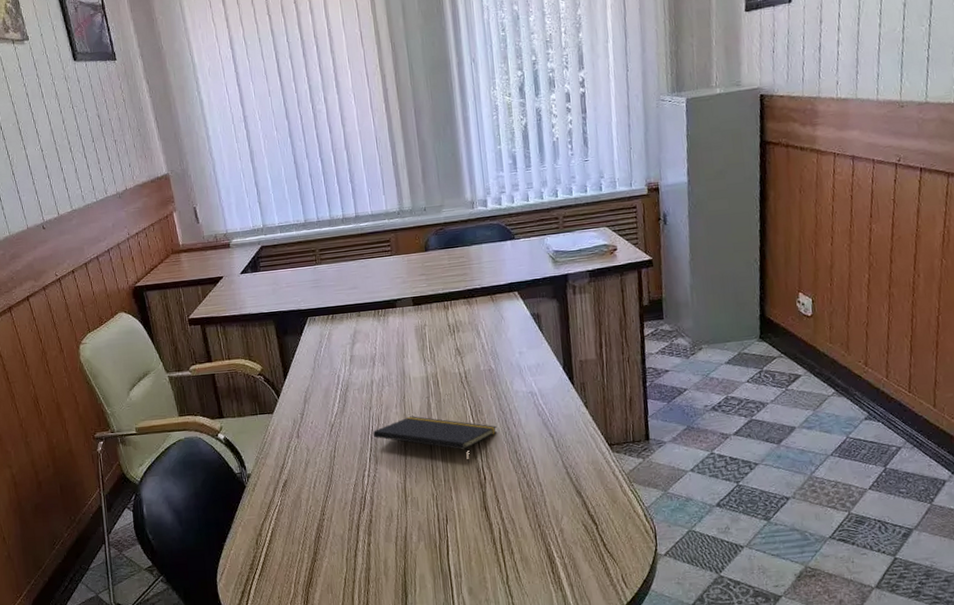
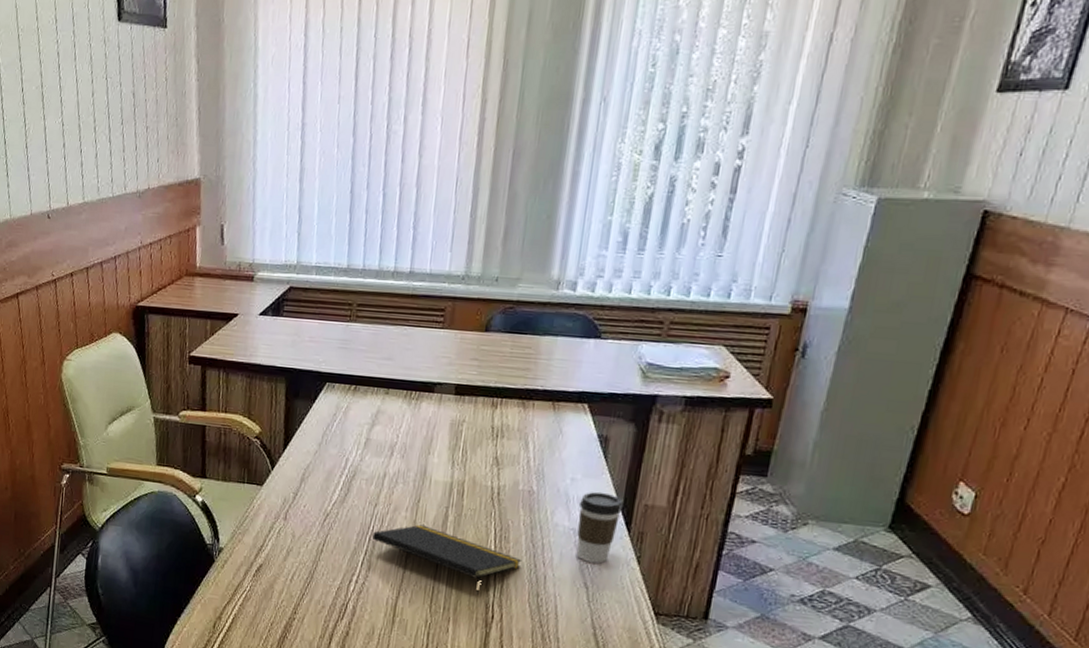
coffee cup: none [530,358,564,416] -> present [576,491,623,564]

